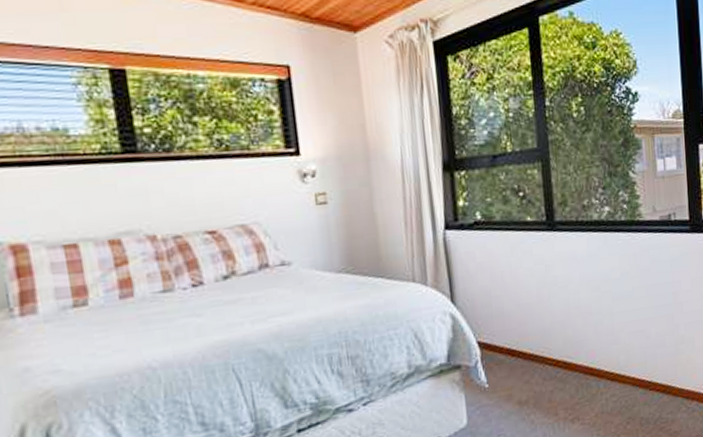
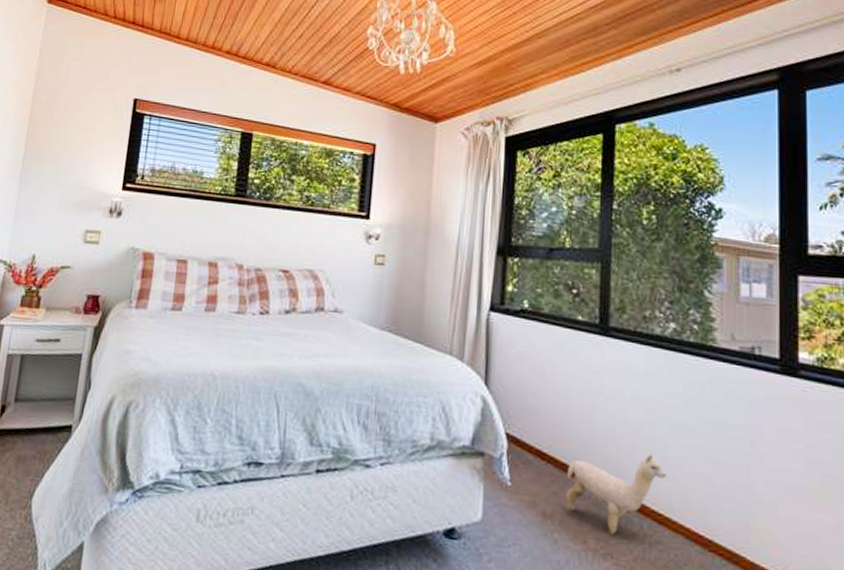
plush toy: none [534,324,614,402] -> present [565,452,667,536]

